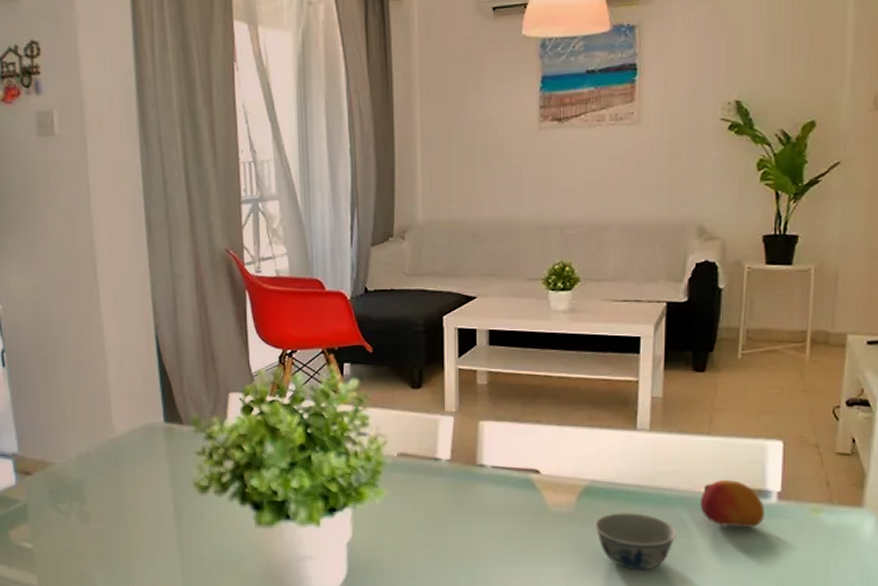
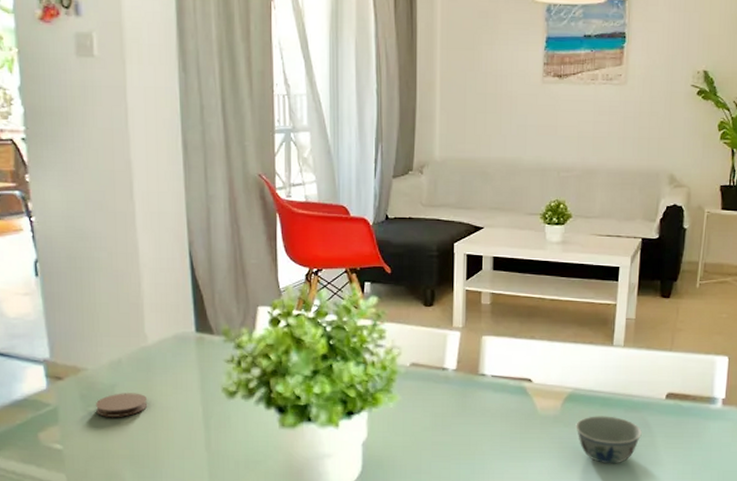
coaster: none [65,488,117,514] -> present [96,393,148,417]
fruit: present [699,480,766,528] -> none [661,389,712,428]

